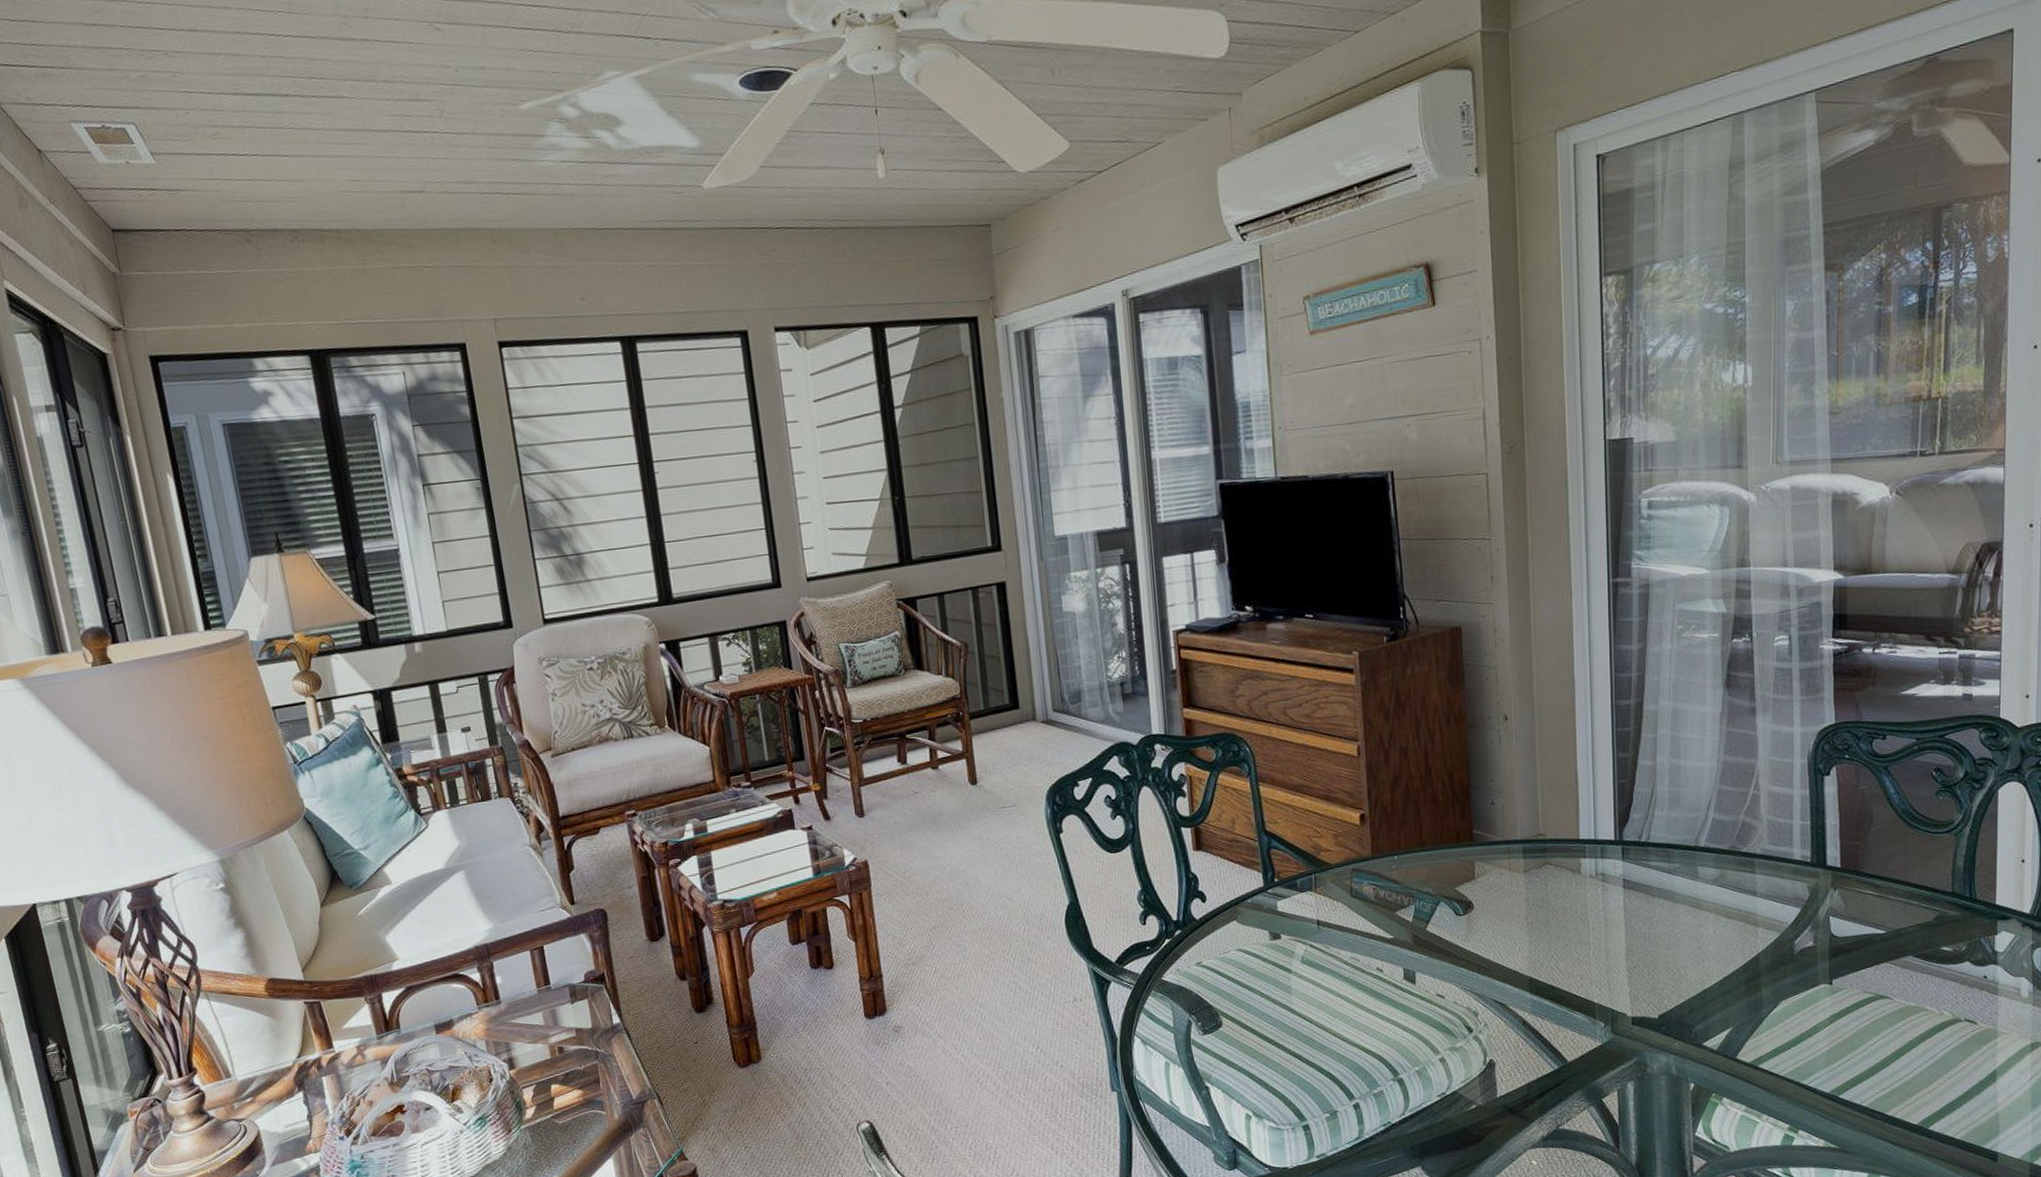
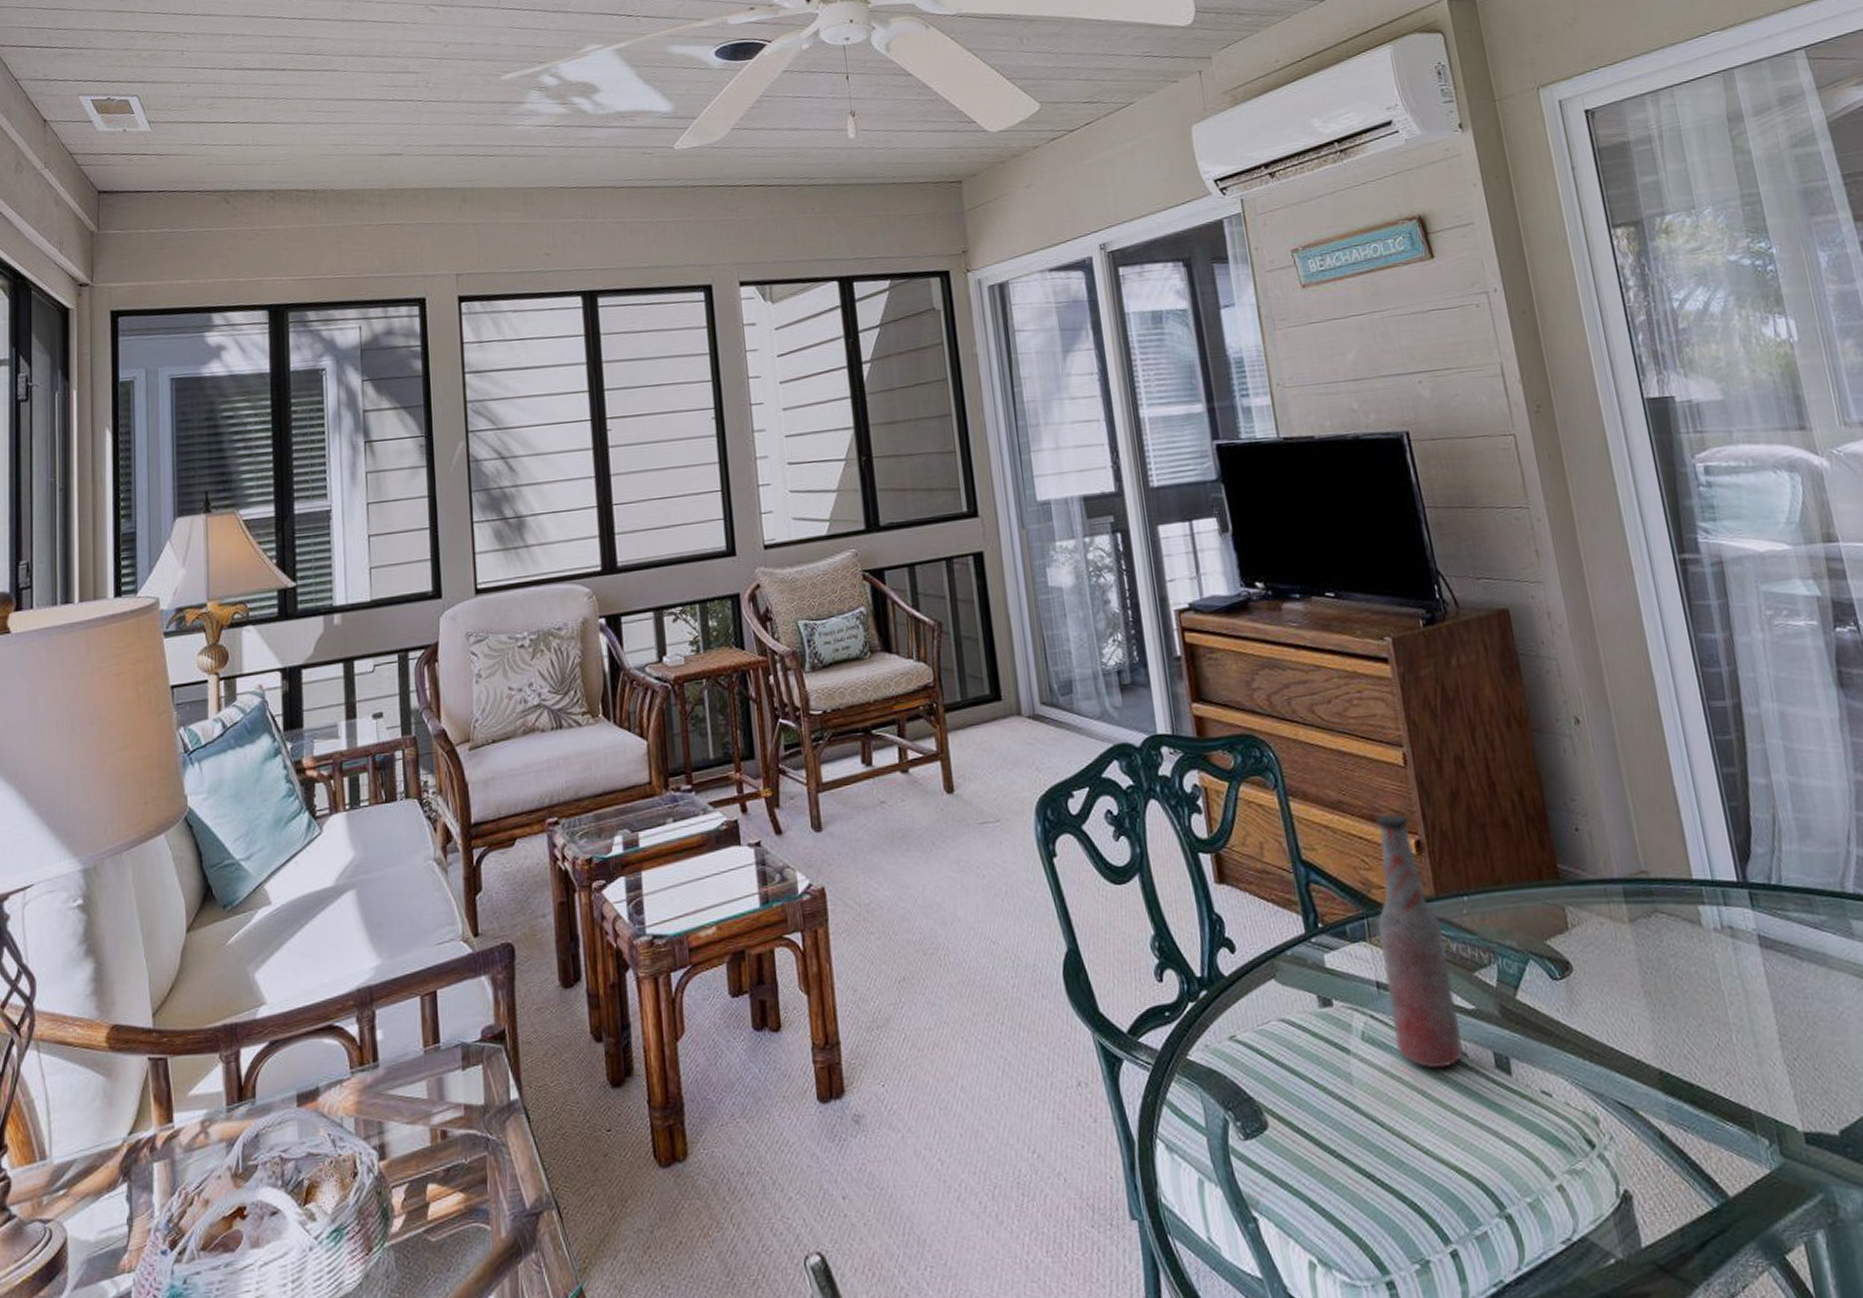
bottle: none [1323,793,1380,981] -> present [1376,813,1464,1069]

